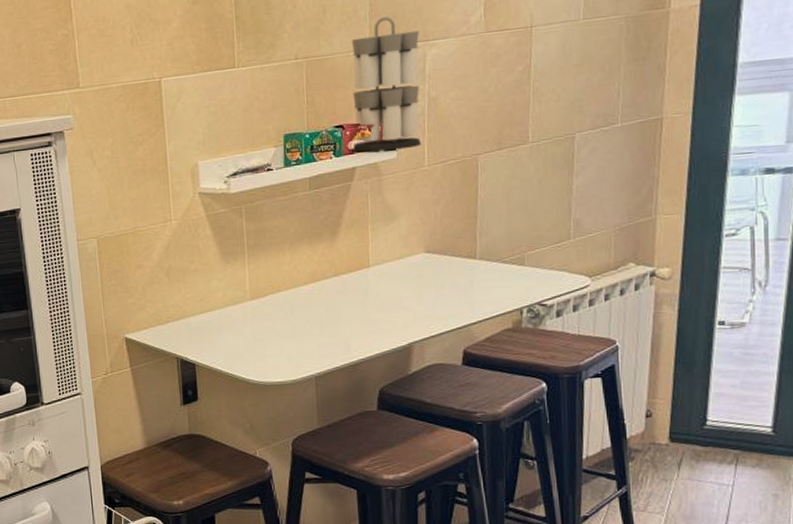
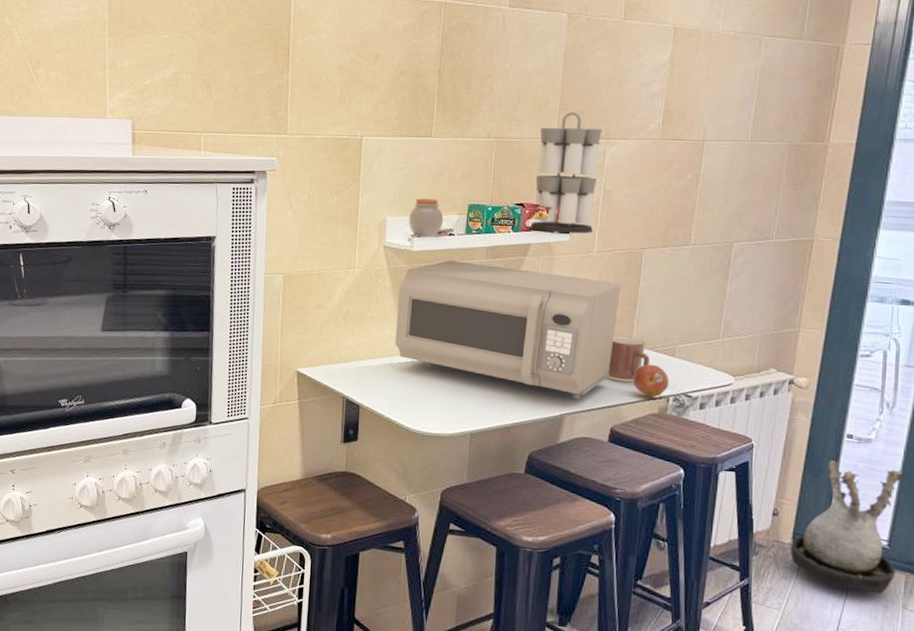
jar: none [221,134,259,177] -> present [408,198,444,237]
microwave: none [221,195,458,326] -> present [395,260,621,400]
mug: none [454,251,497,301] -> present [608,335,650,383]
fruit: none [481,276,521,312] -> present [633,364,670,398]
plant: none [668,348,784,484] -> present [790,457,904,594]

